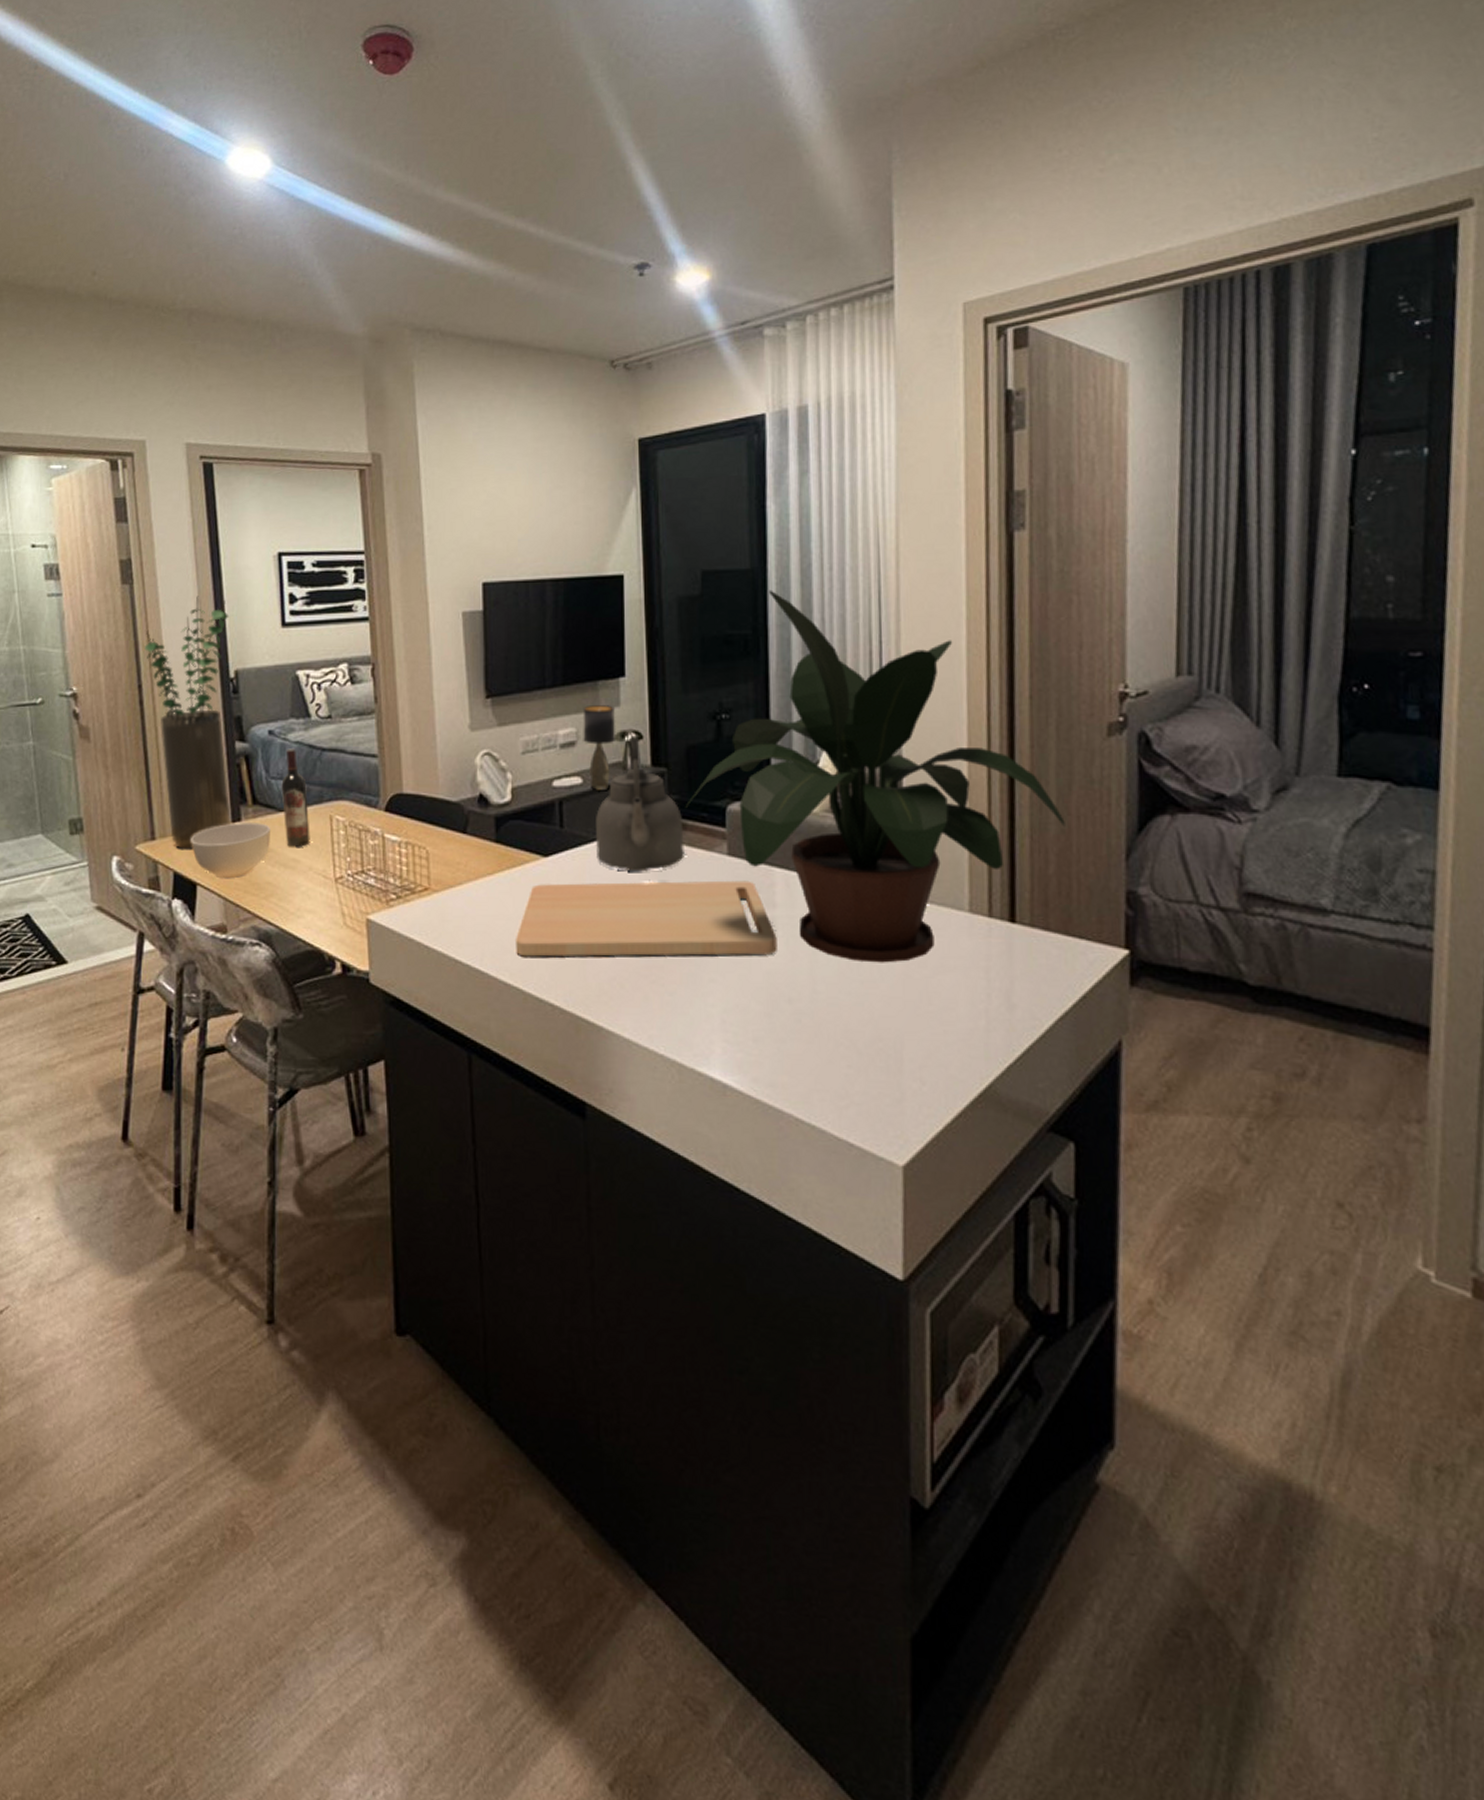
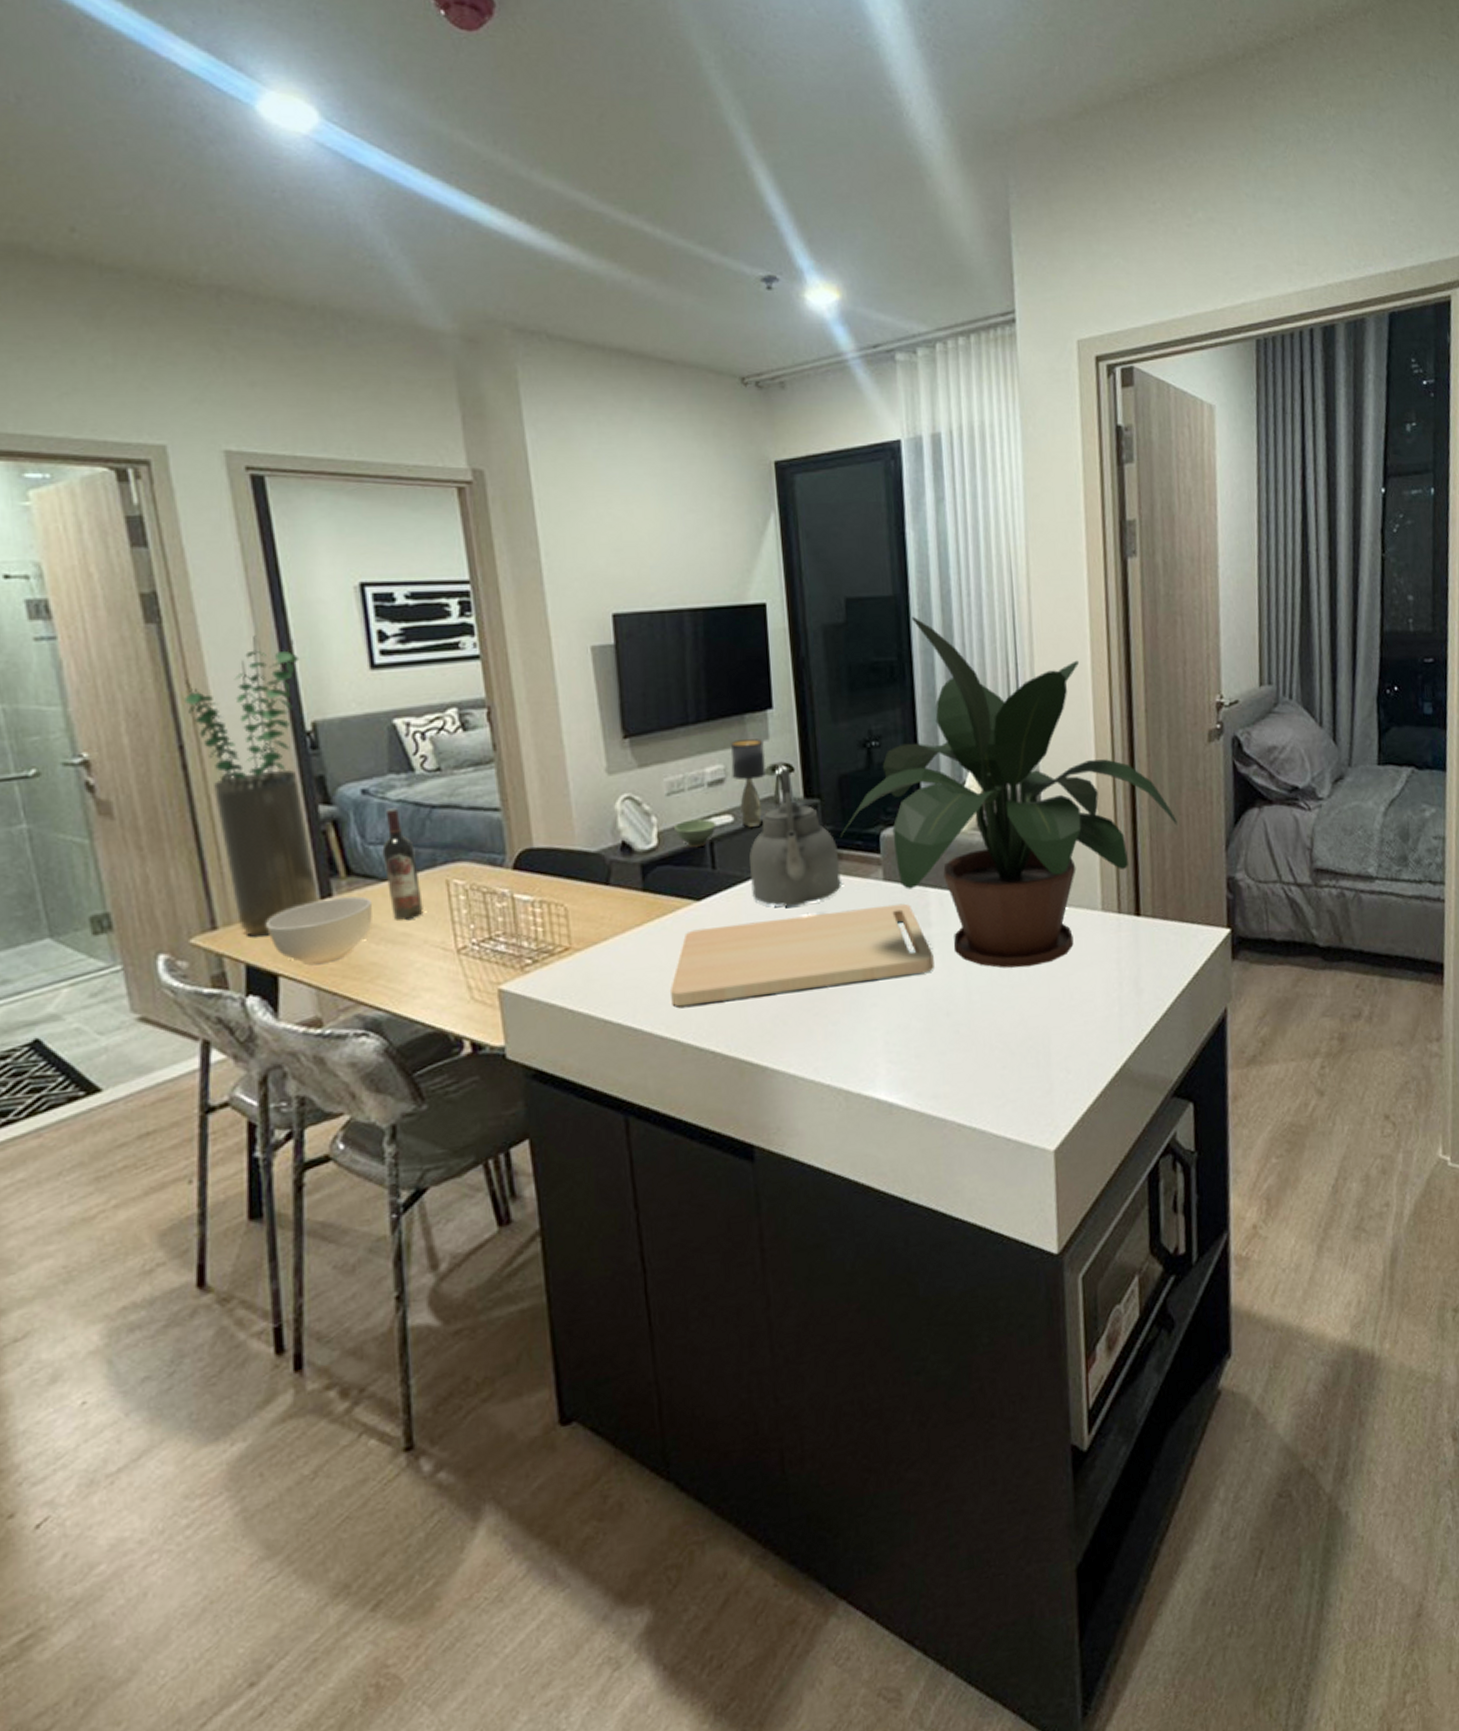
bowl: none [527,778,566,806] -> present [674,818,717,848]

